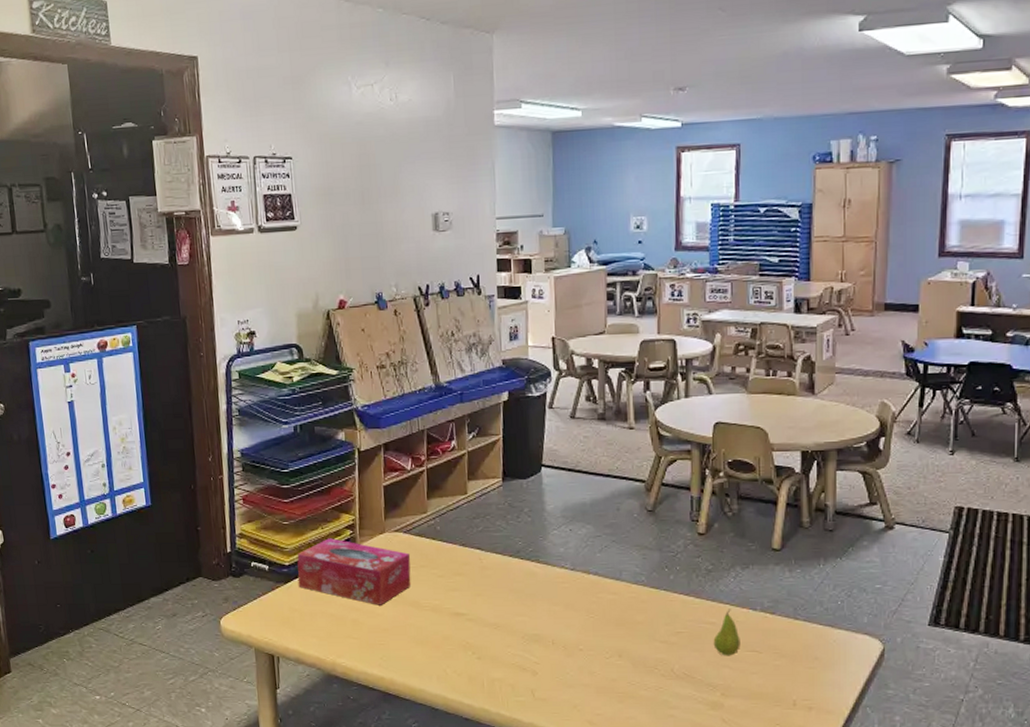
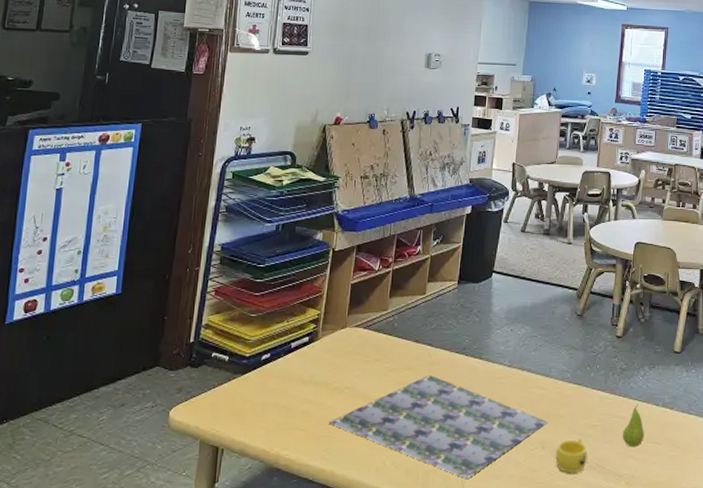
tissue box: present [297,538,411,605] -> none [255,331,367,398]
puzzle: none [381,580,624,689] -> present [328,374,549,480]
cup: none [635,646,673,684] -> present [555,438,588,474]

